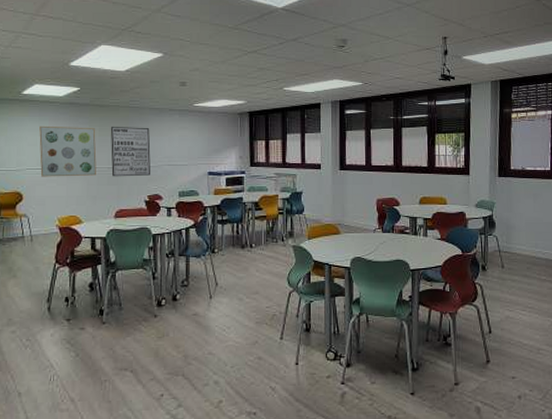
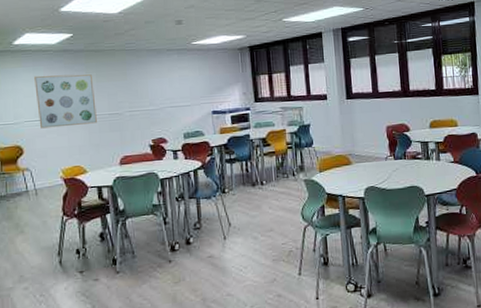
wall art: present [110,127,151,177] -> none [107,70,153,123]

